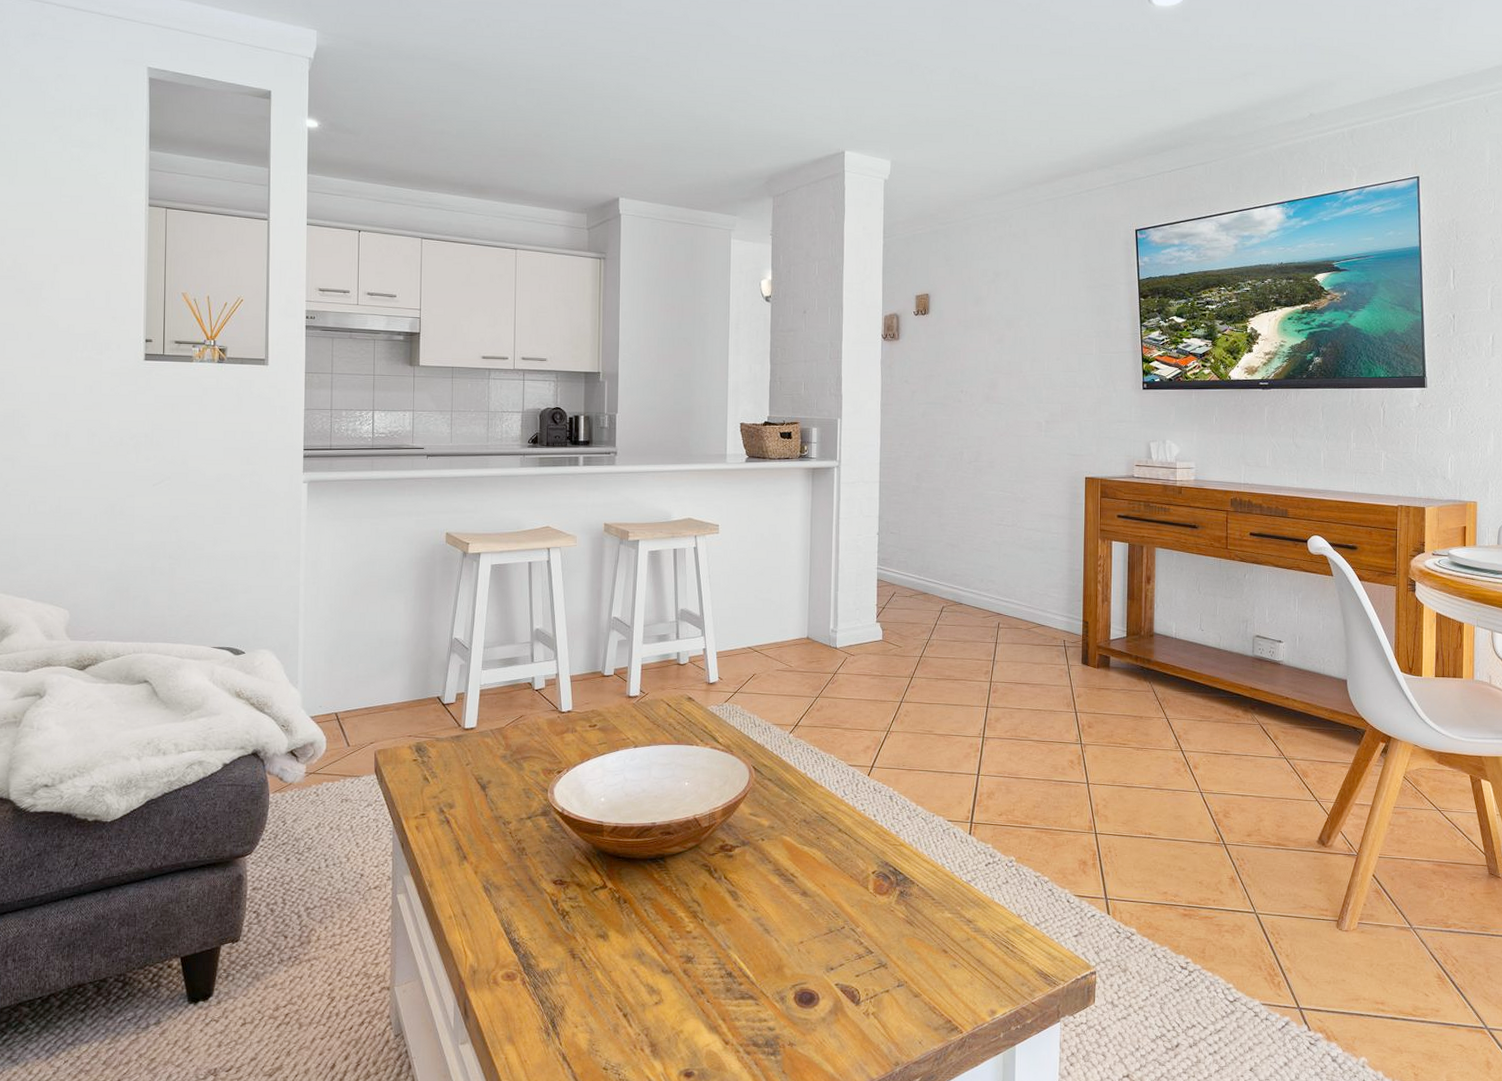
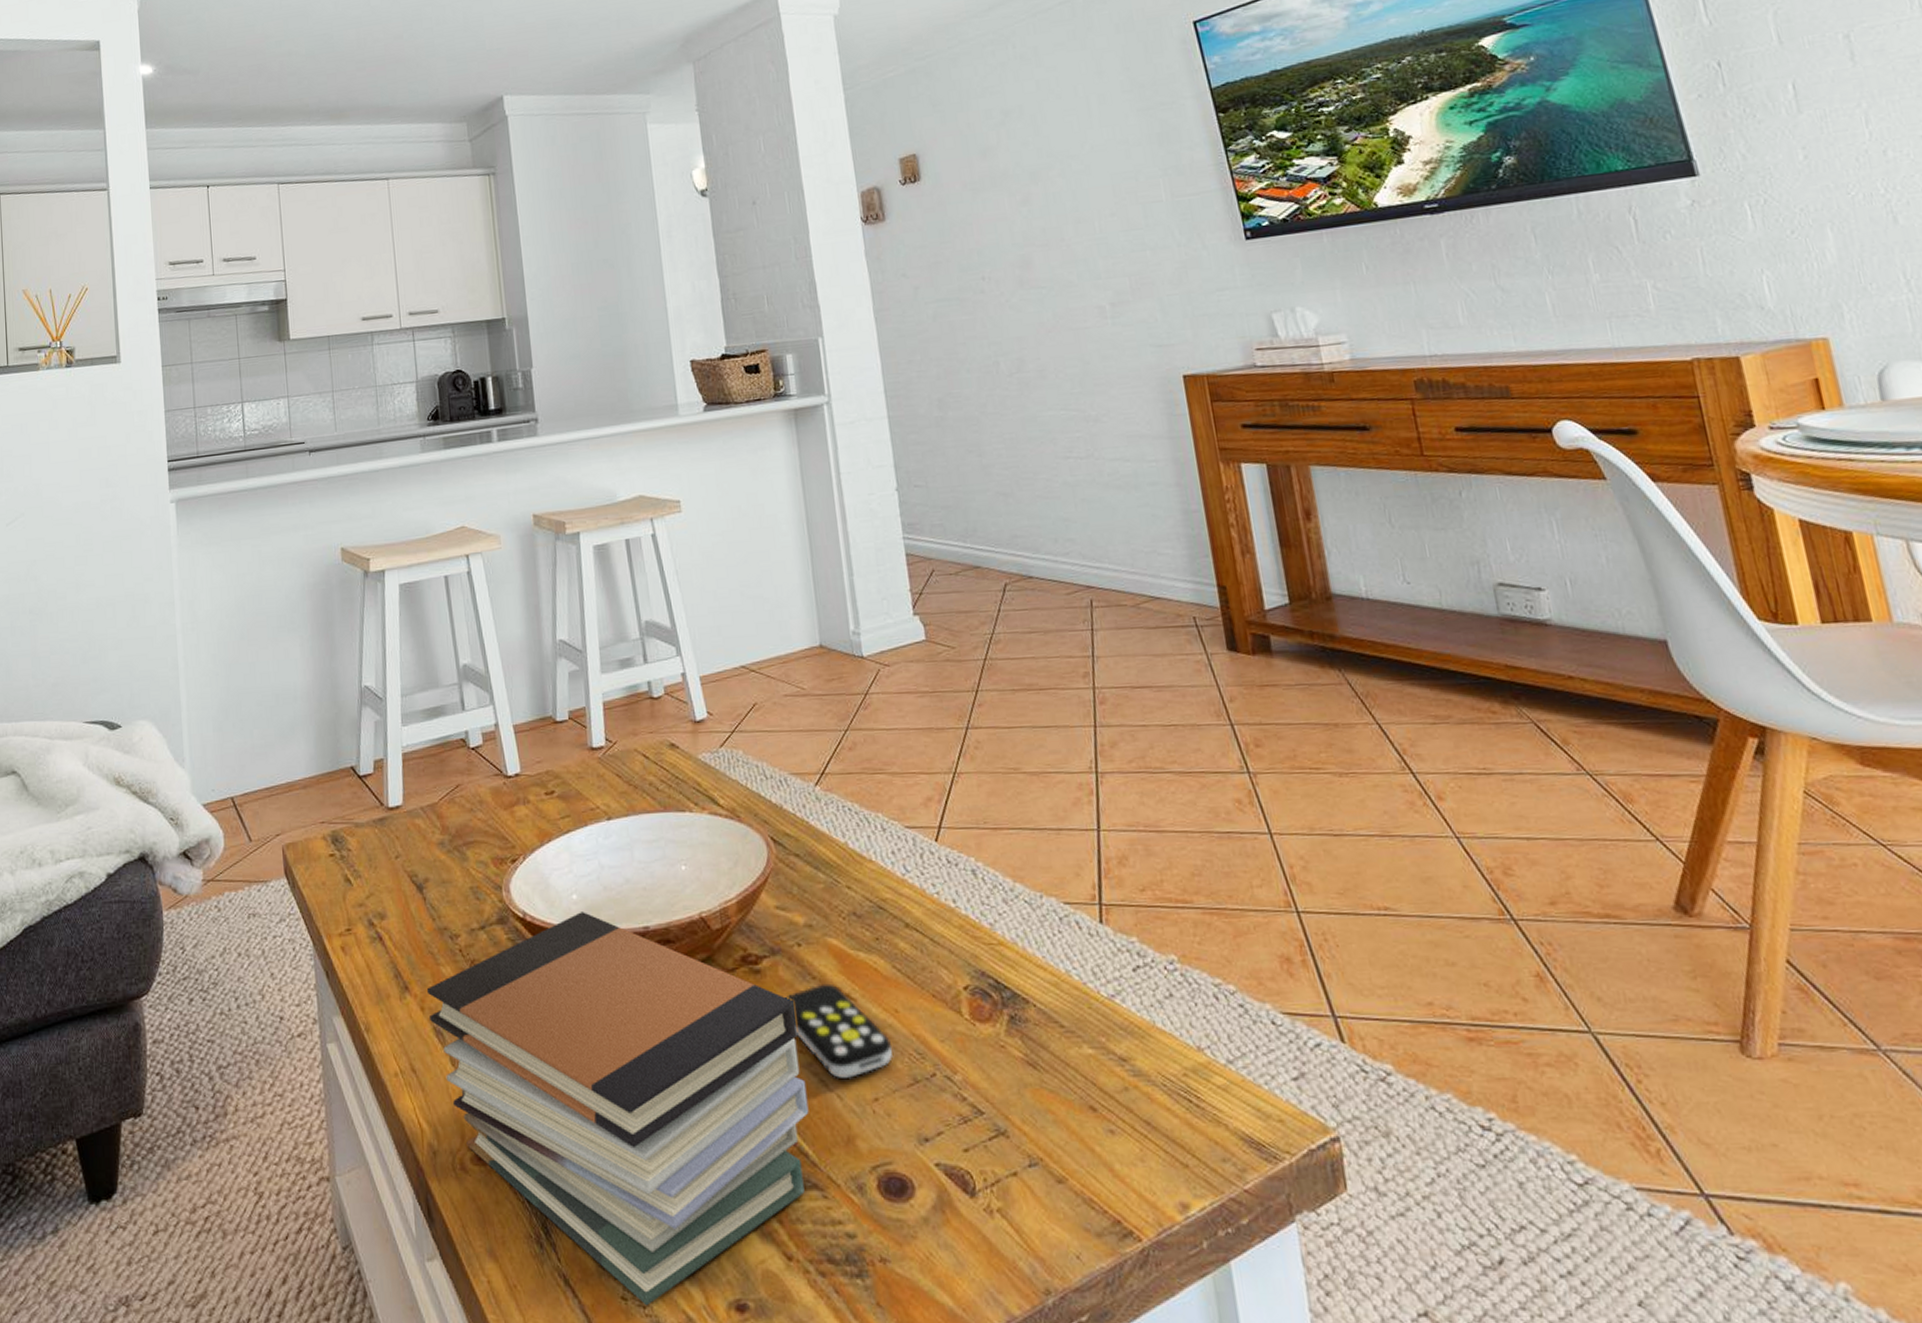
book stack: none [481,810,754,1074] -> present [427,912,809,1306]
remote control: none [748,866,817,928] -> present [785,983,892,1078]

